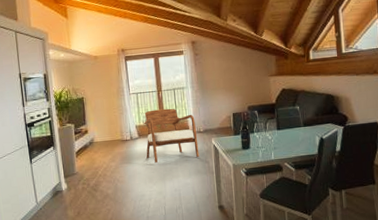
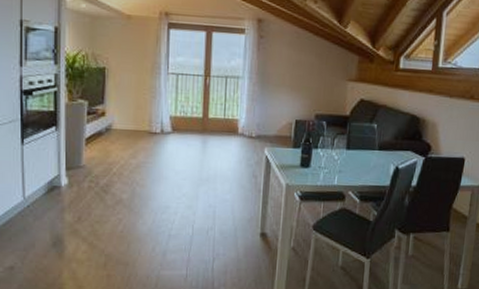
armchair: present [143,108,199,163] -> none [178,99,248,170]

